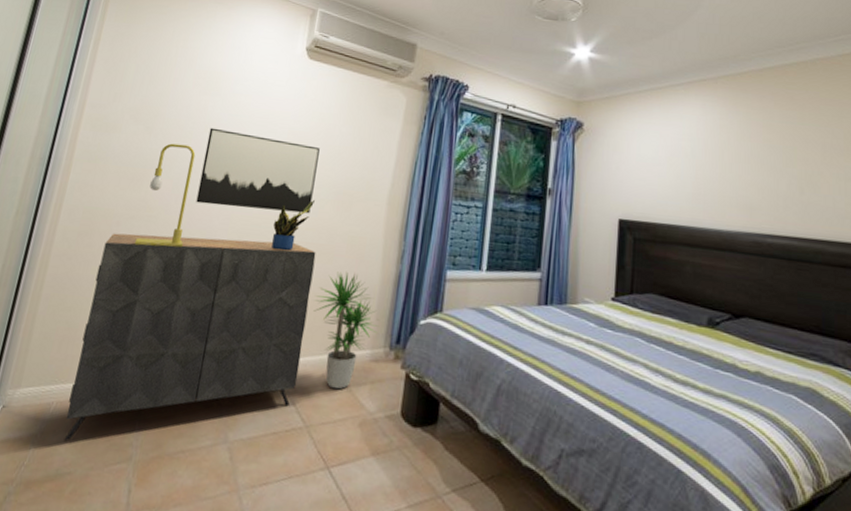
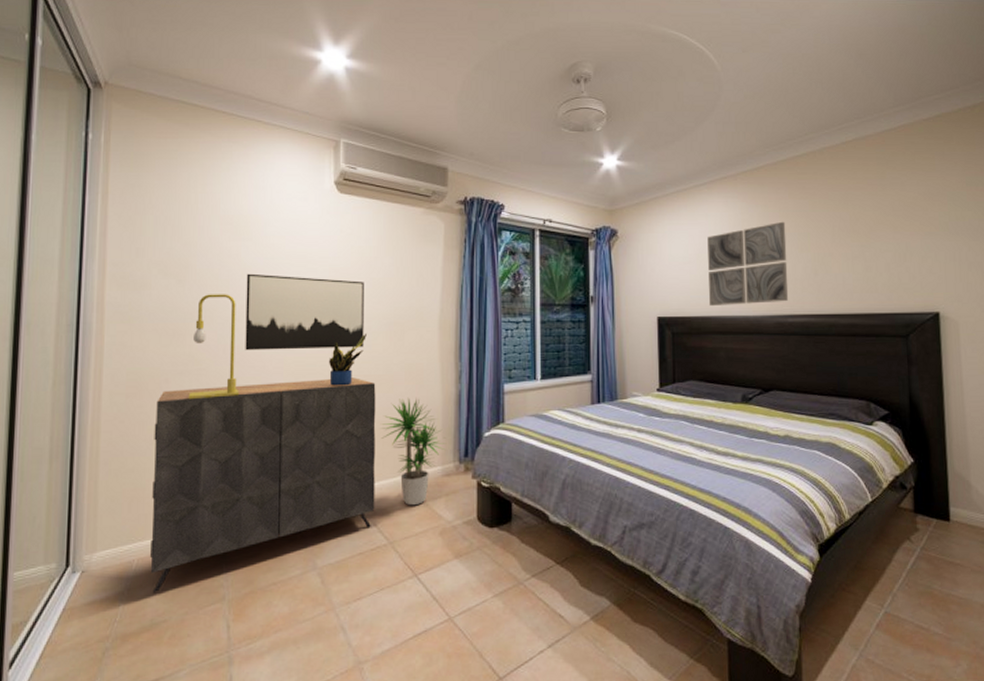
wall art: none [678,131,769,220] -> present [707,221,789,306]

